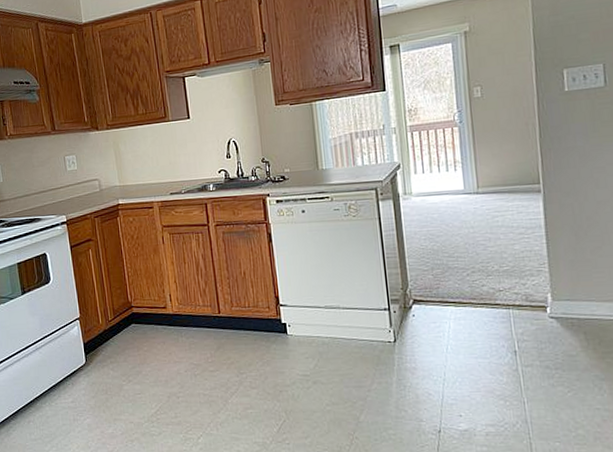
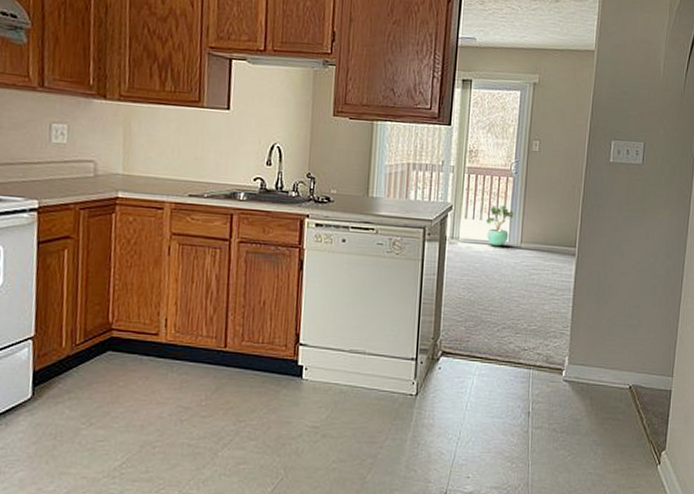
potted plant: none [437,155,466,196] -> present [486,205,514,247]

